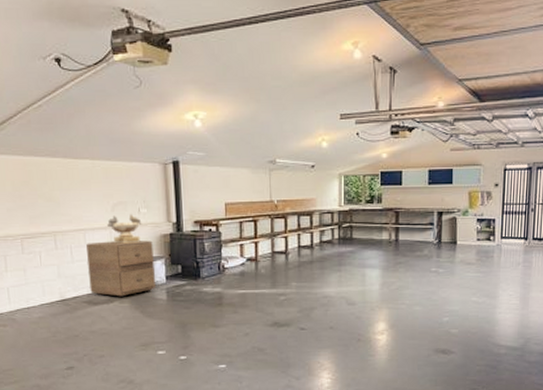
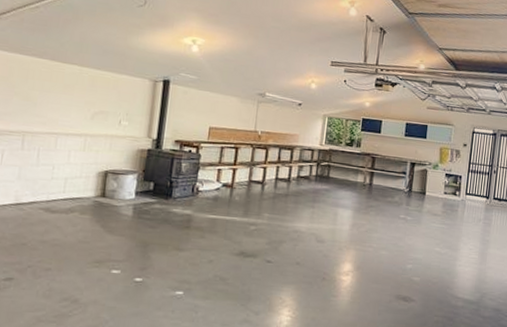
filing cabinet: present [86,240,155,298] -> none [50,147,128,209]
birdbath: present [106,214,142,244] -> none [82,124,121,154]

